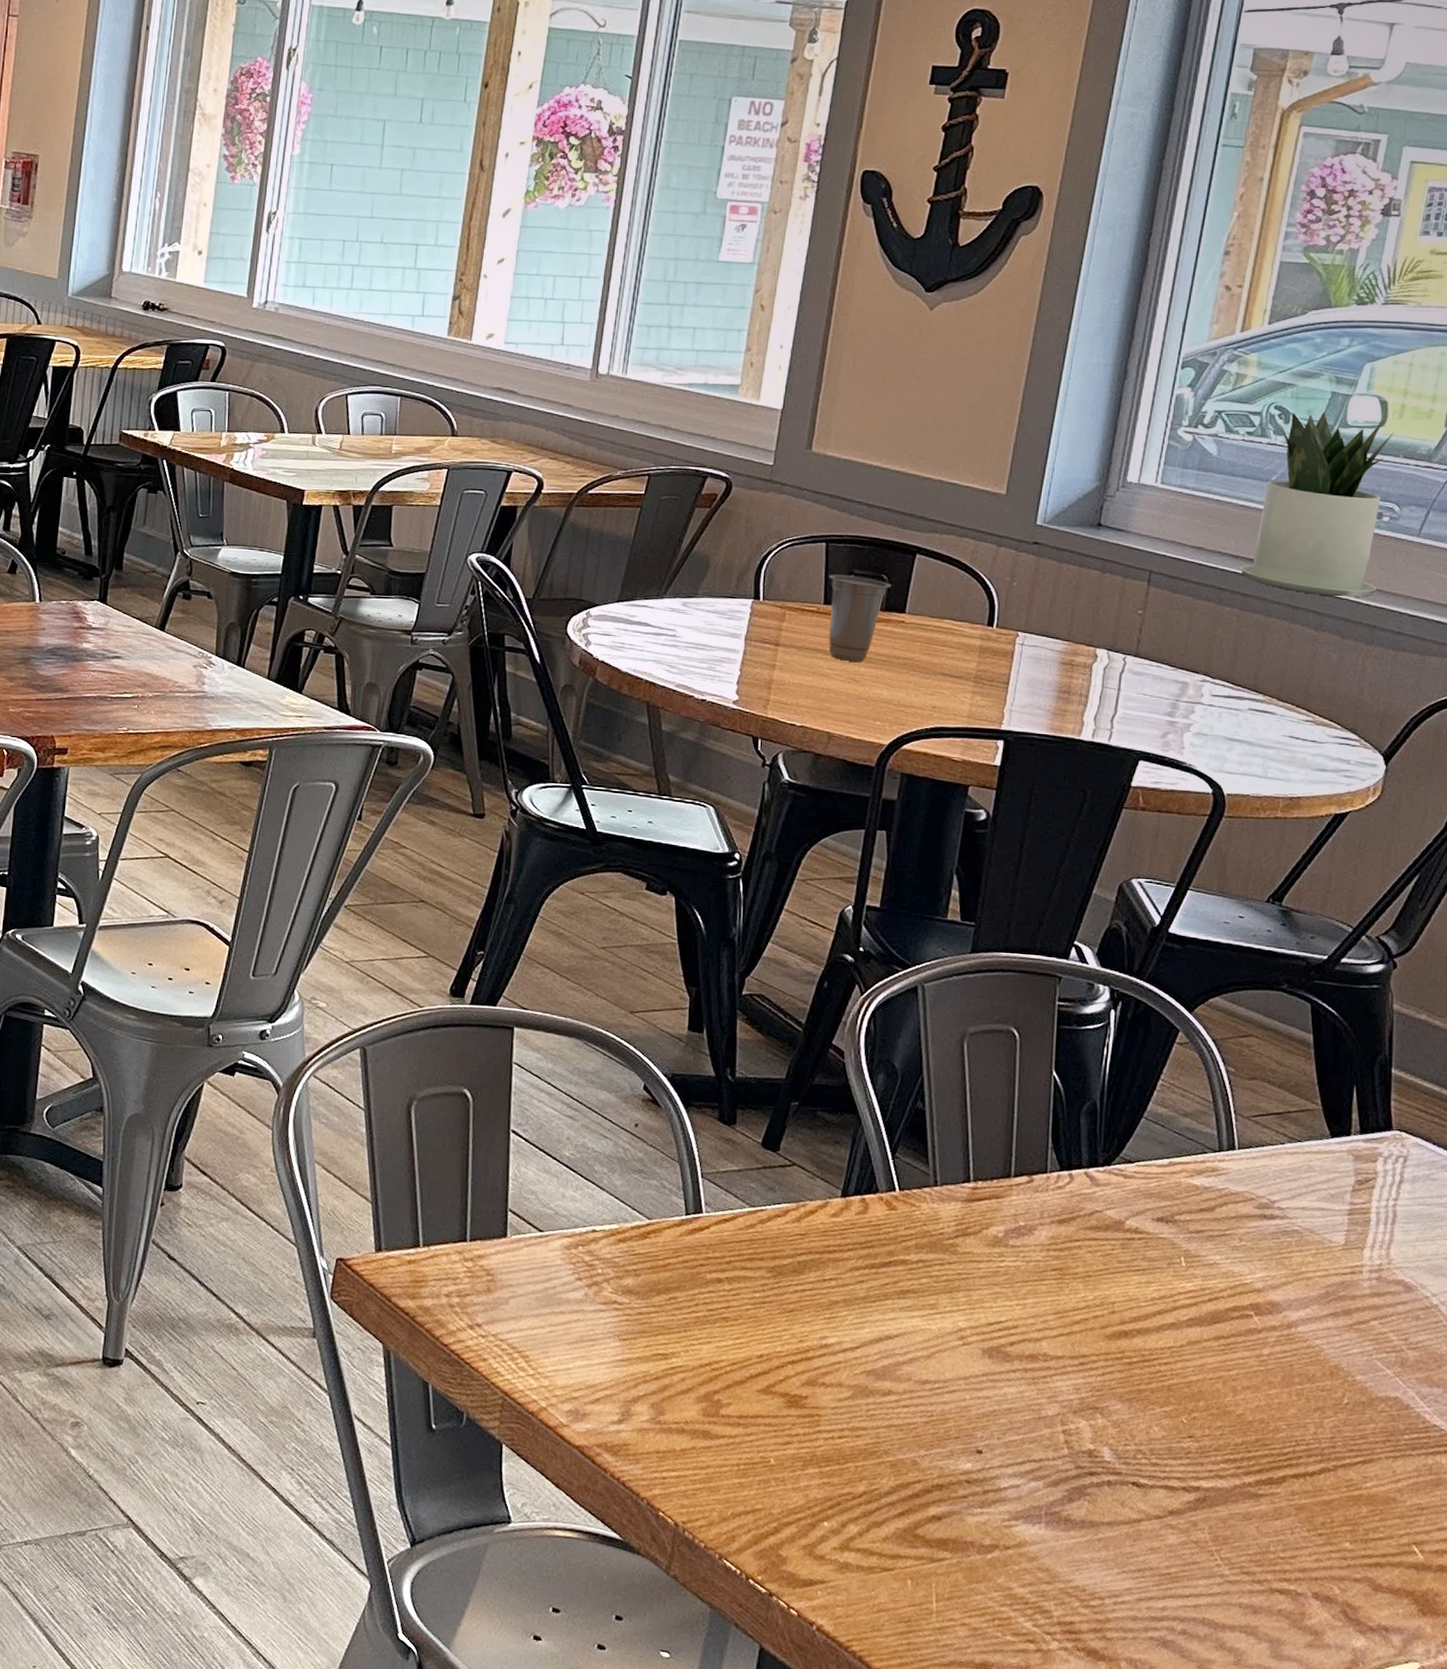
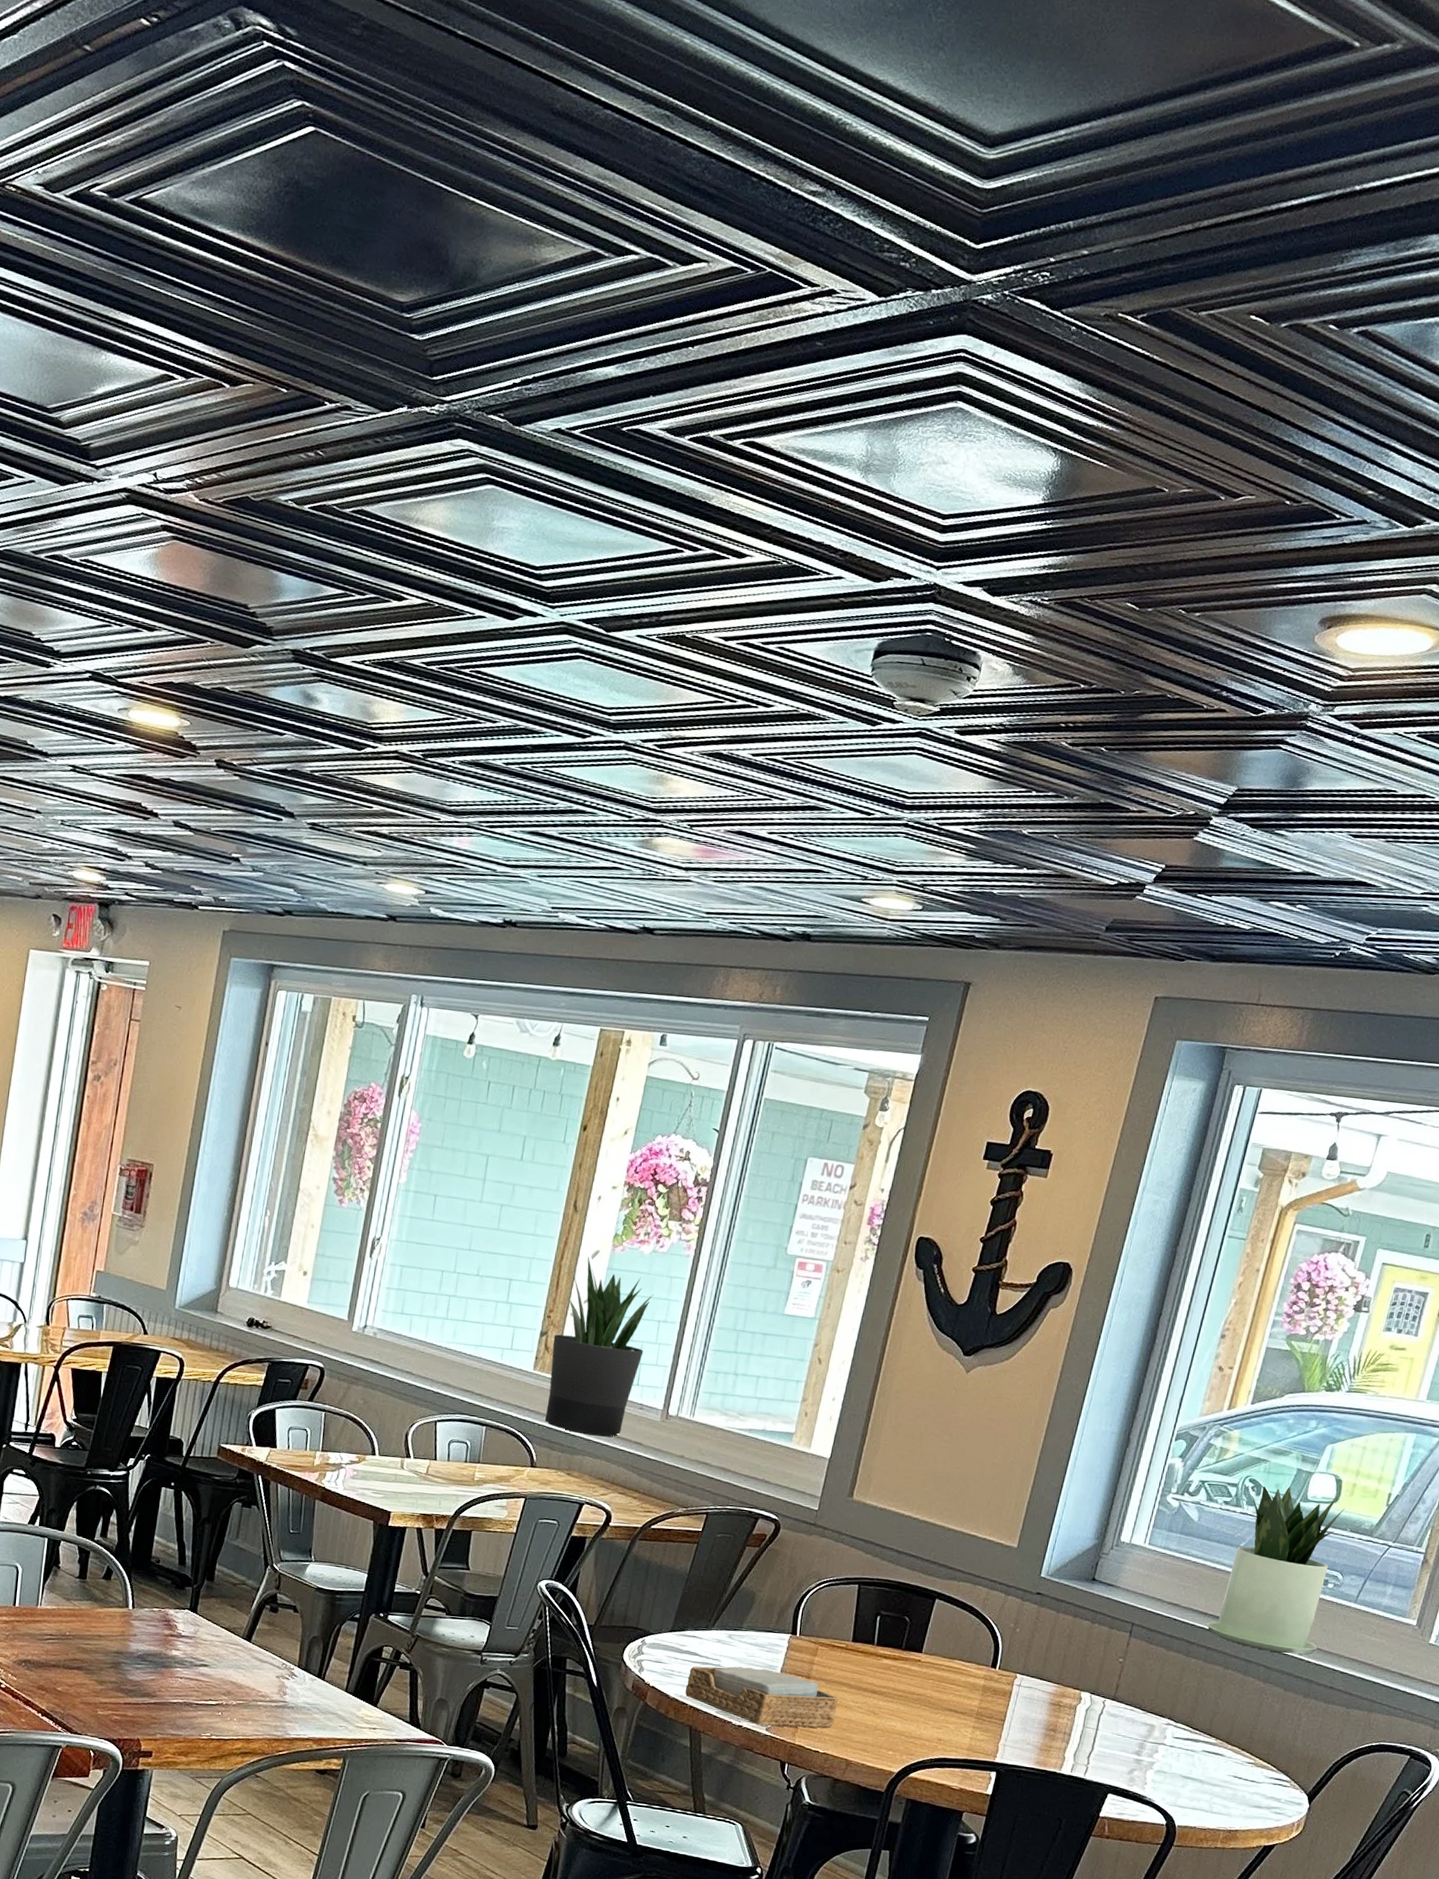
planter: none [463,216,574,400] -> present [544,1257,655,1437]
napkin holder: none [638,636,813,700] -> present [685,1666,838,1729]
cup: present [828,574,891,662] -> none [853,1614,912,1696]

